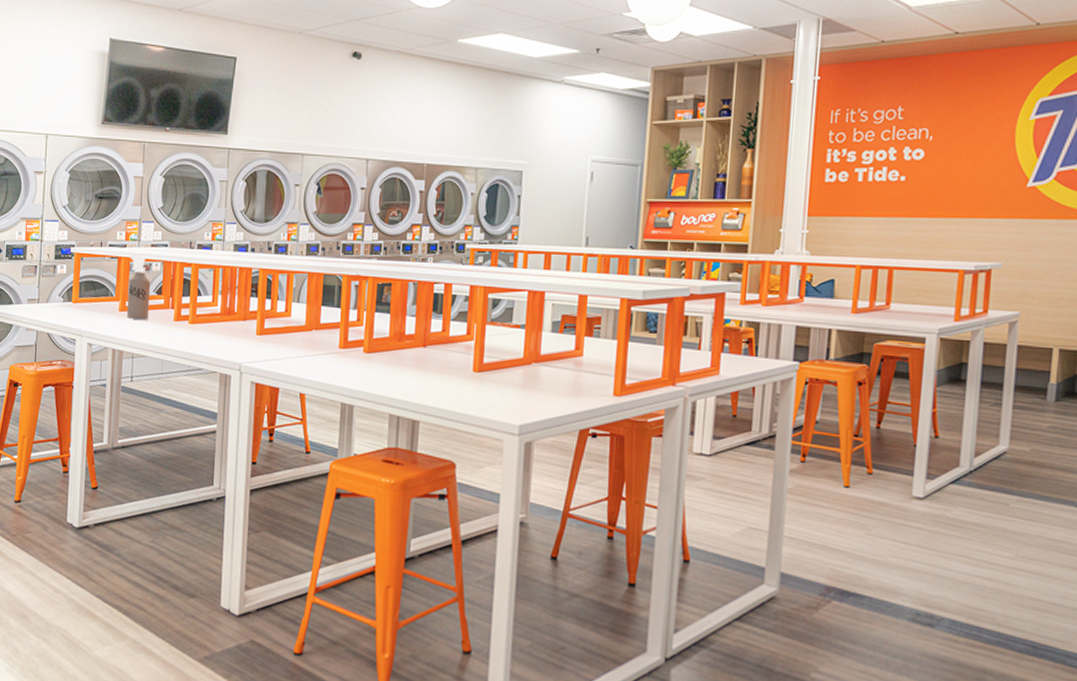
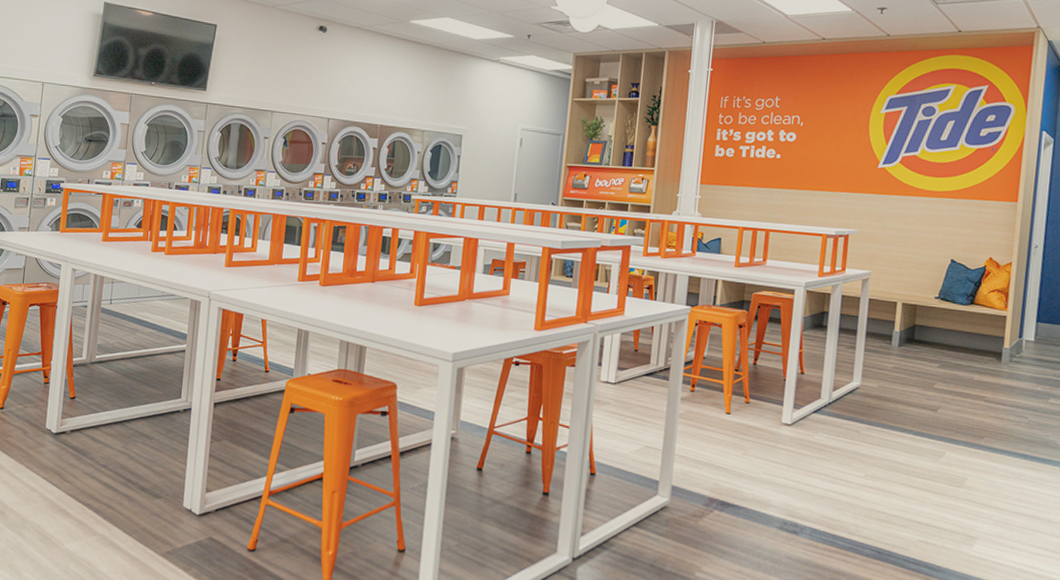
spray bottle: present [127,254,151,320] -> none [109,191,132,250]

